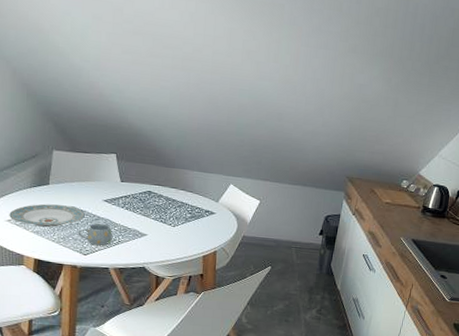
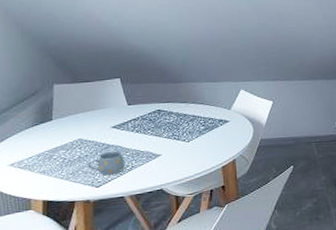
plate: present [9,204,85,227] -> none [11,138,93,166]

